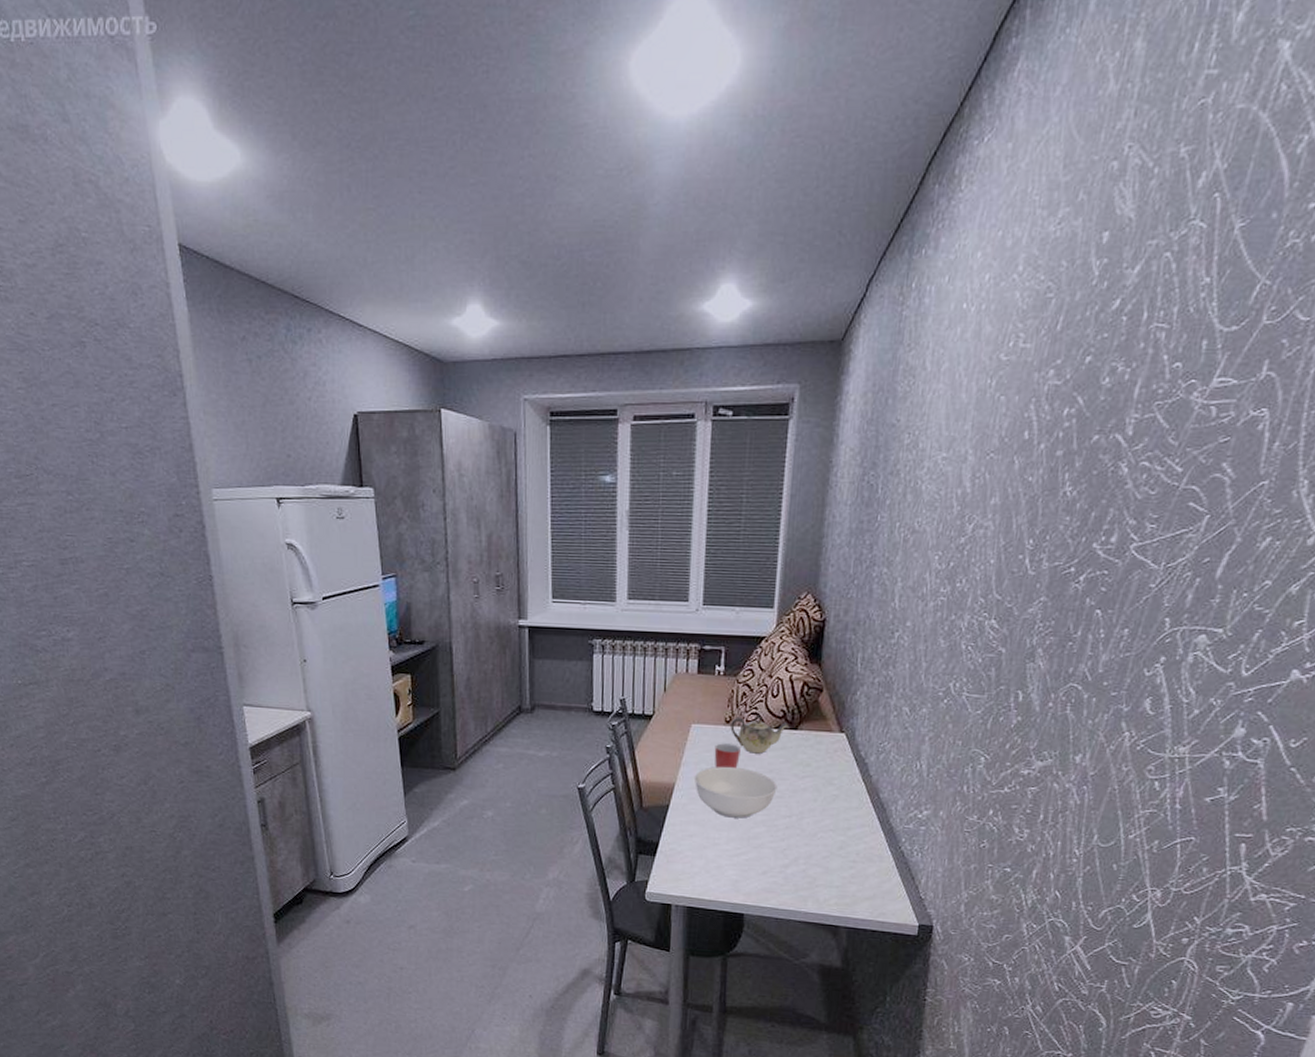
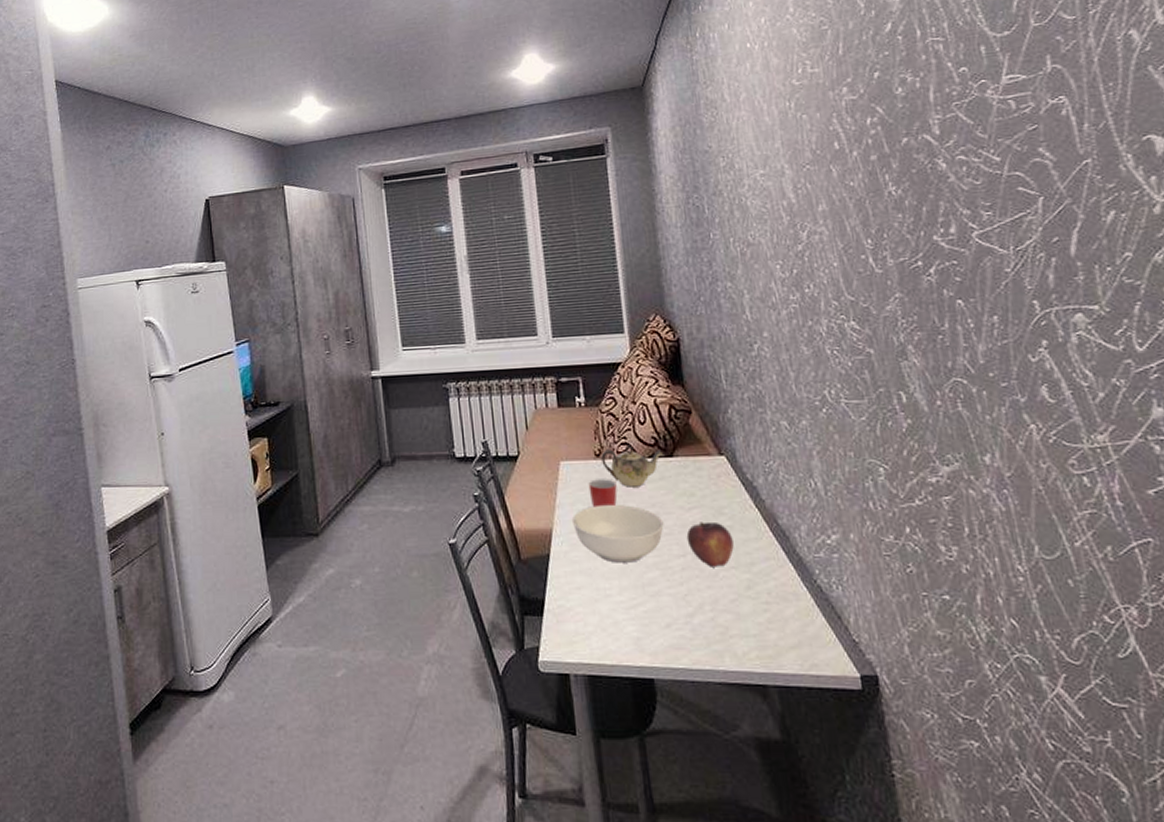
fruit: none [795,789,836,829] -> present [686,521,734,567]

